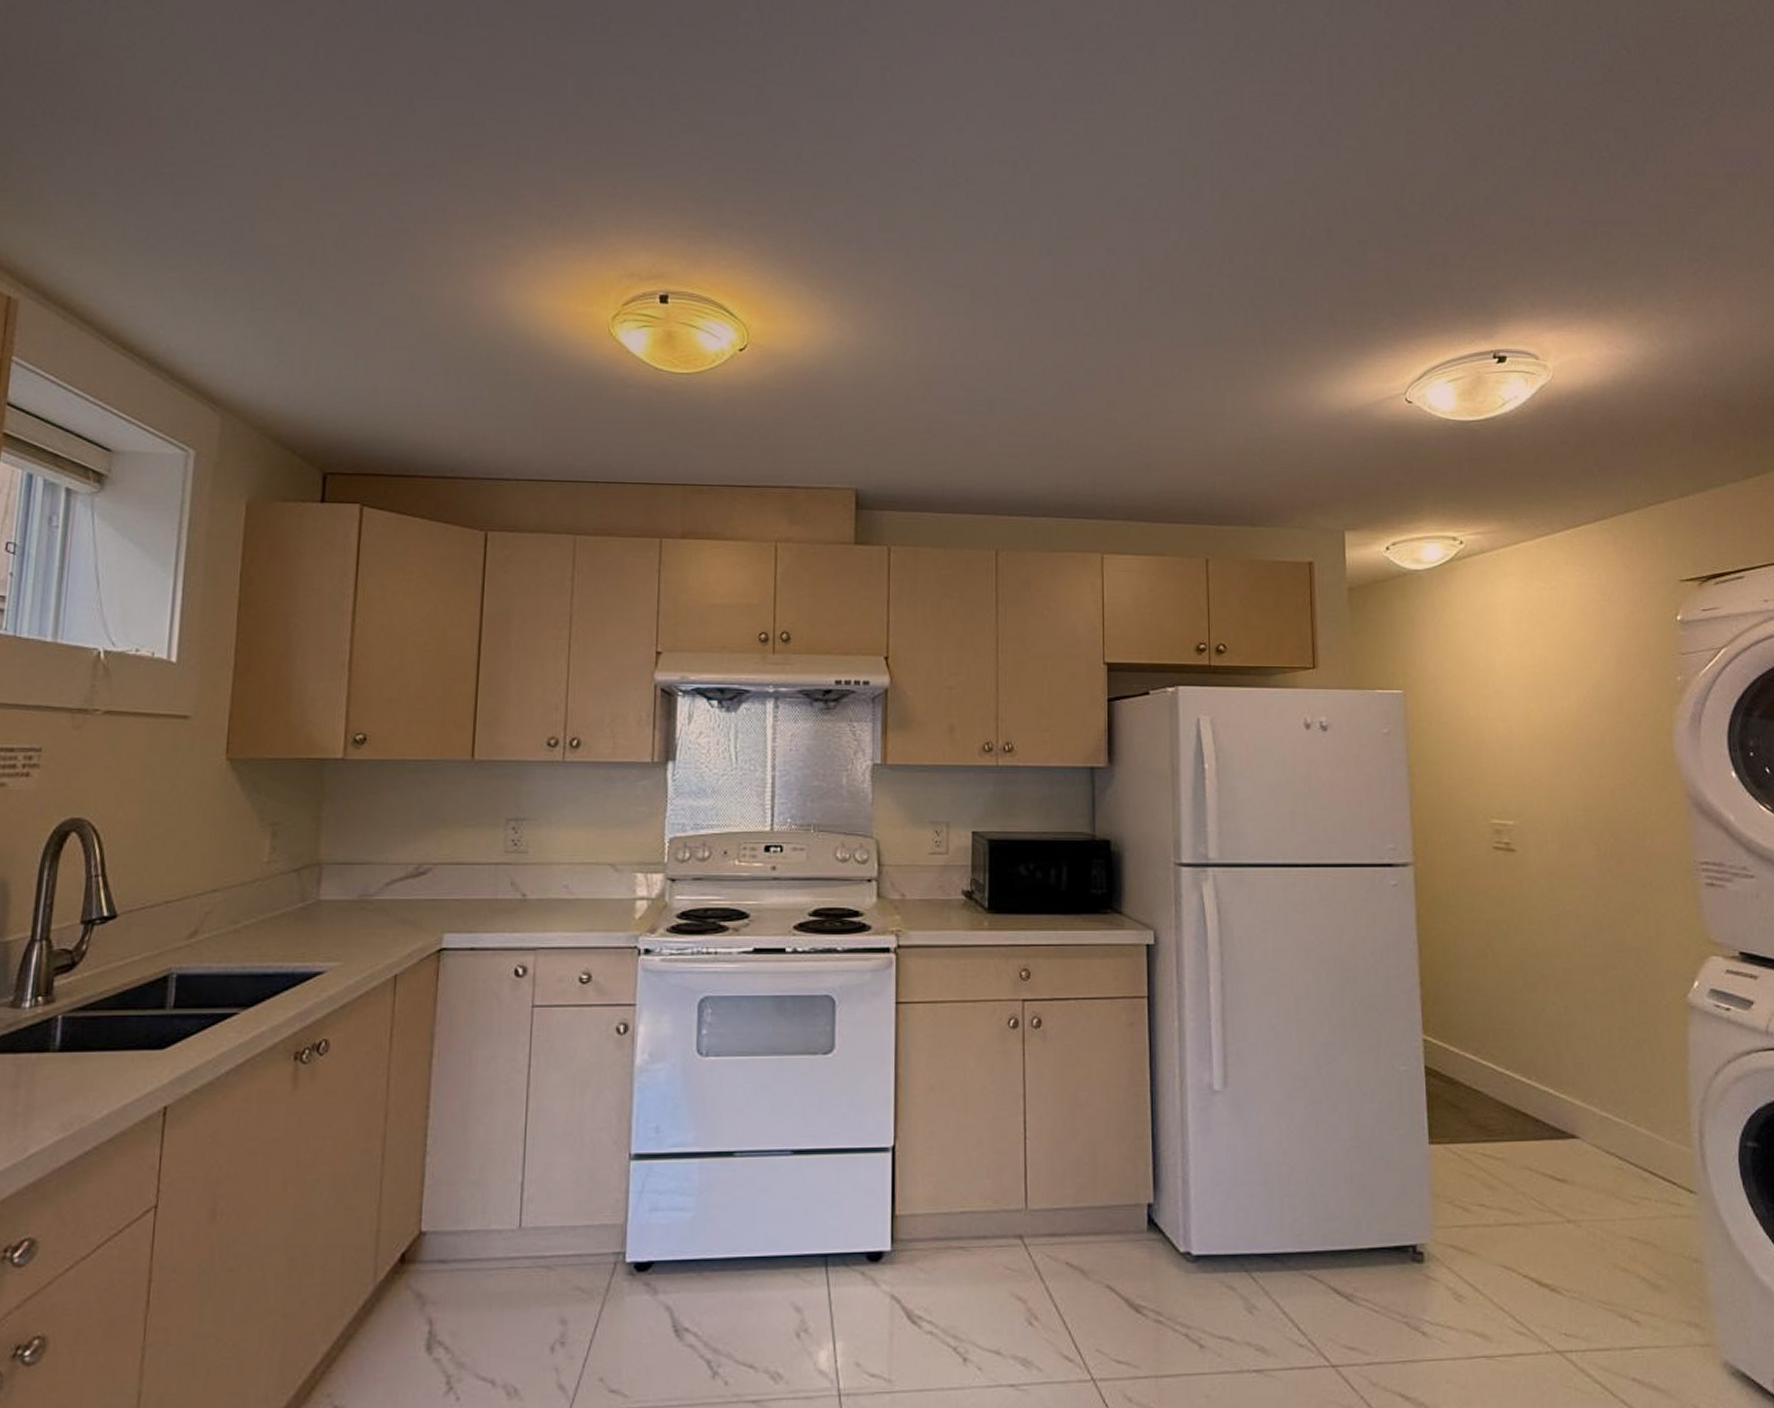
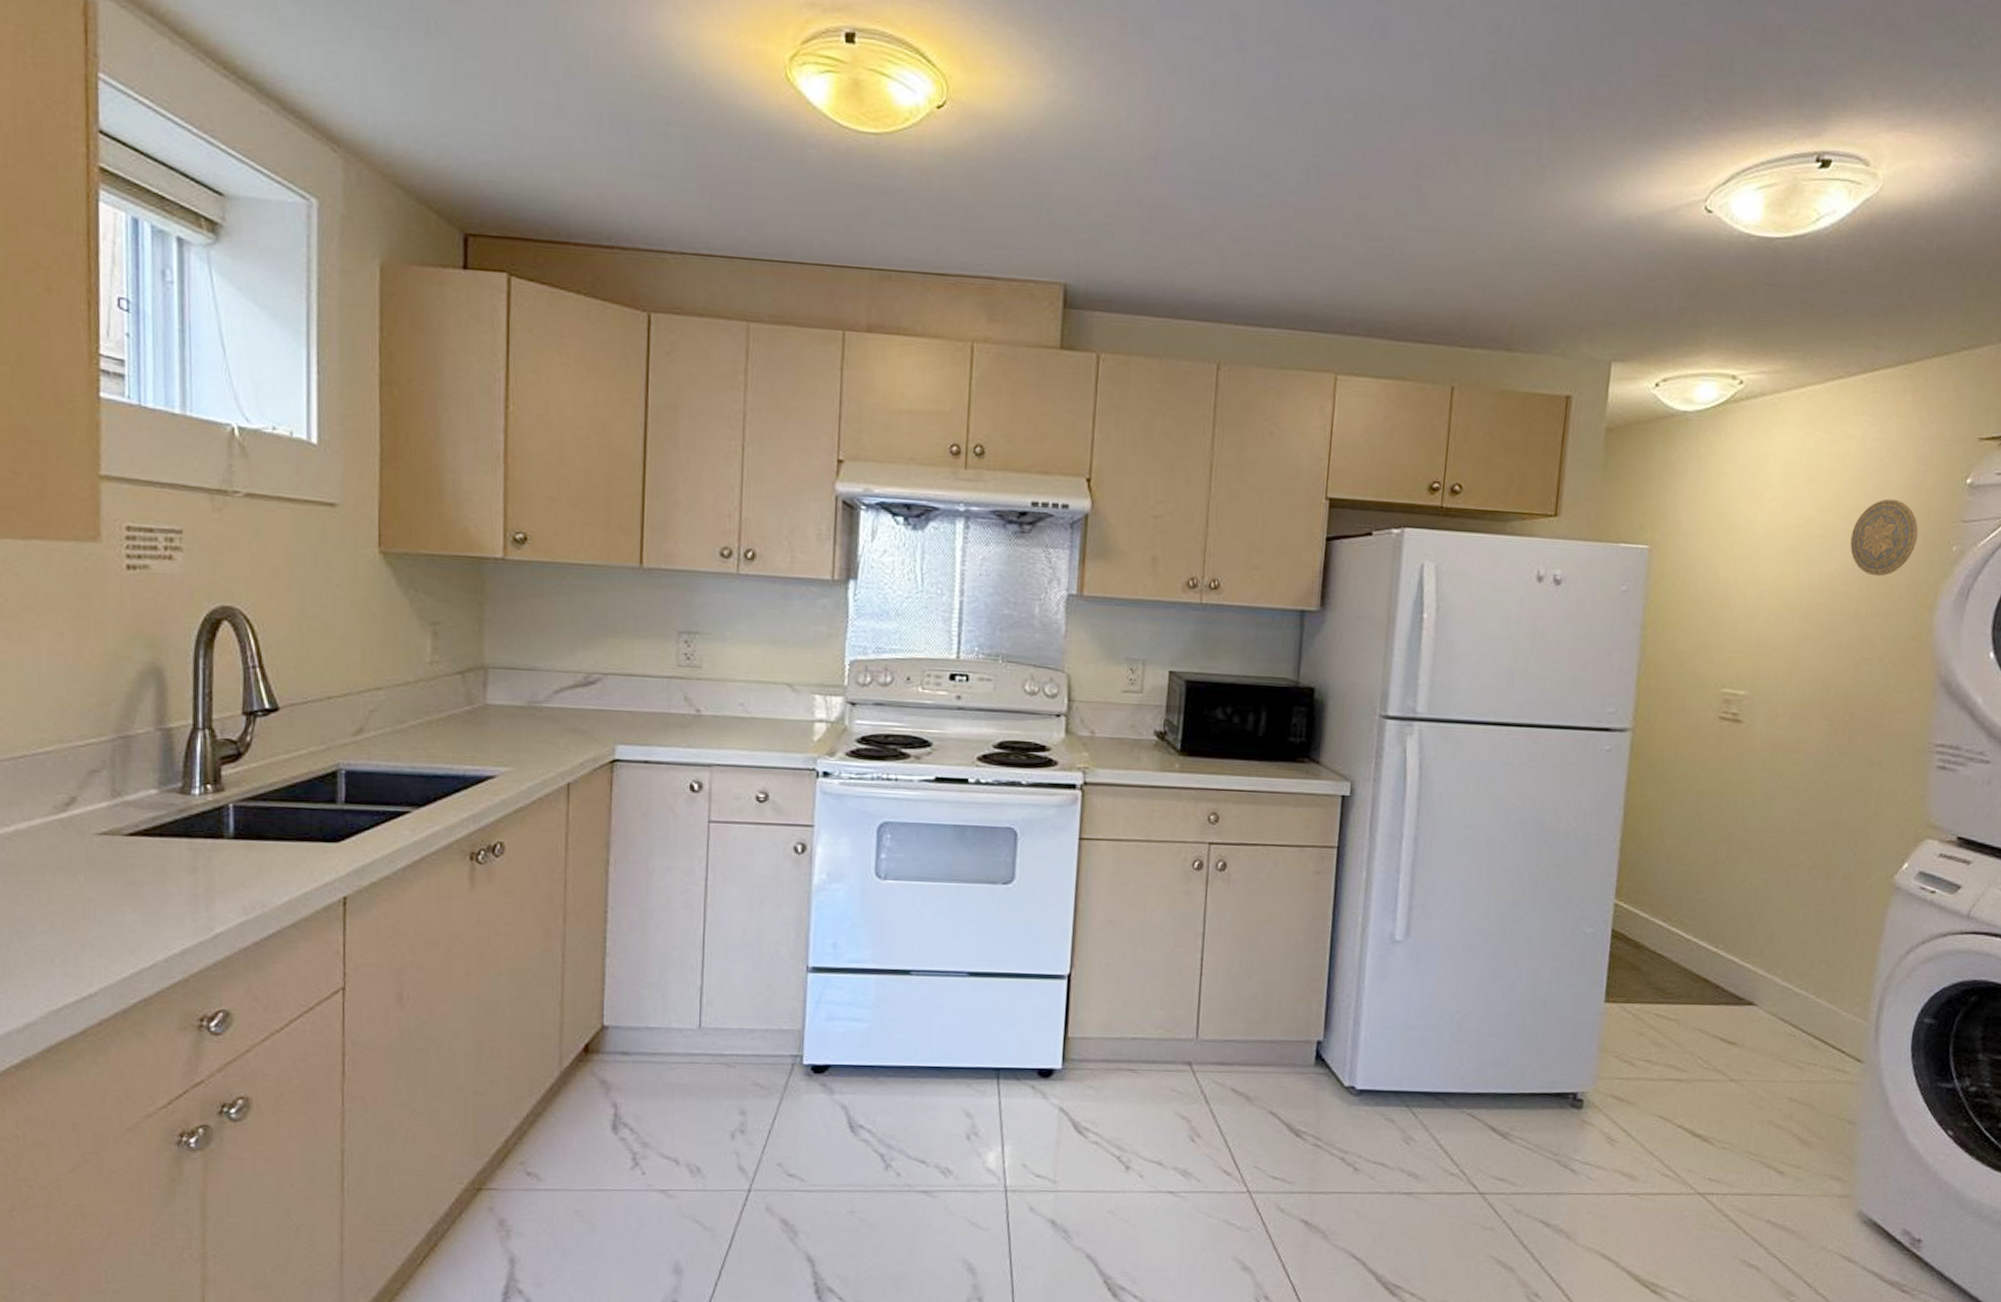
decorative plate: none [1584,637,1644,708] -> present [1850,498,1918,577]

